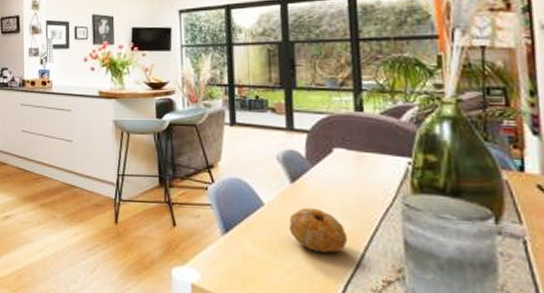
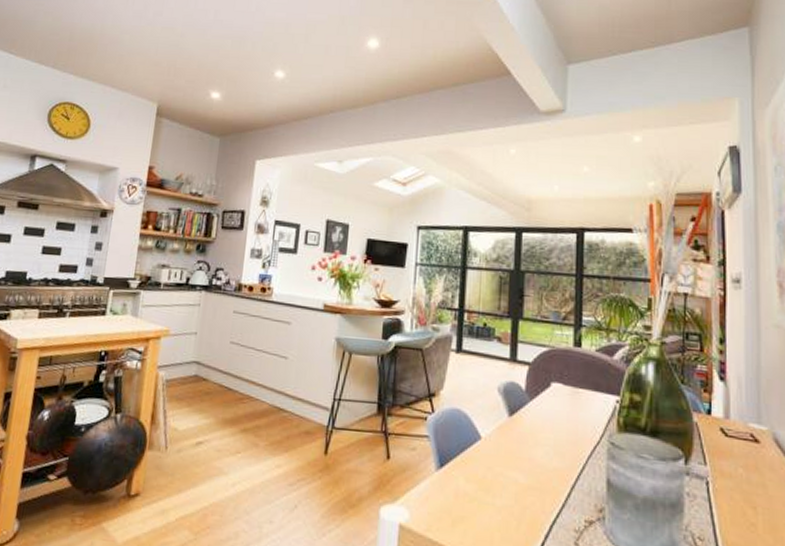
fruit: present [289,207,348,253] -> none [503,443,557,492]

